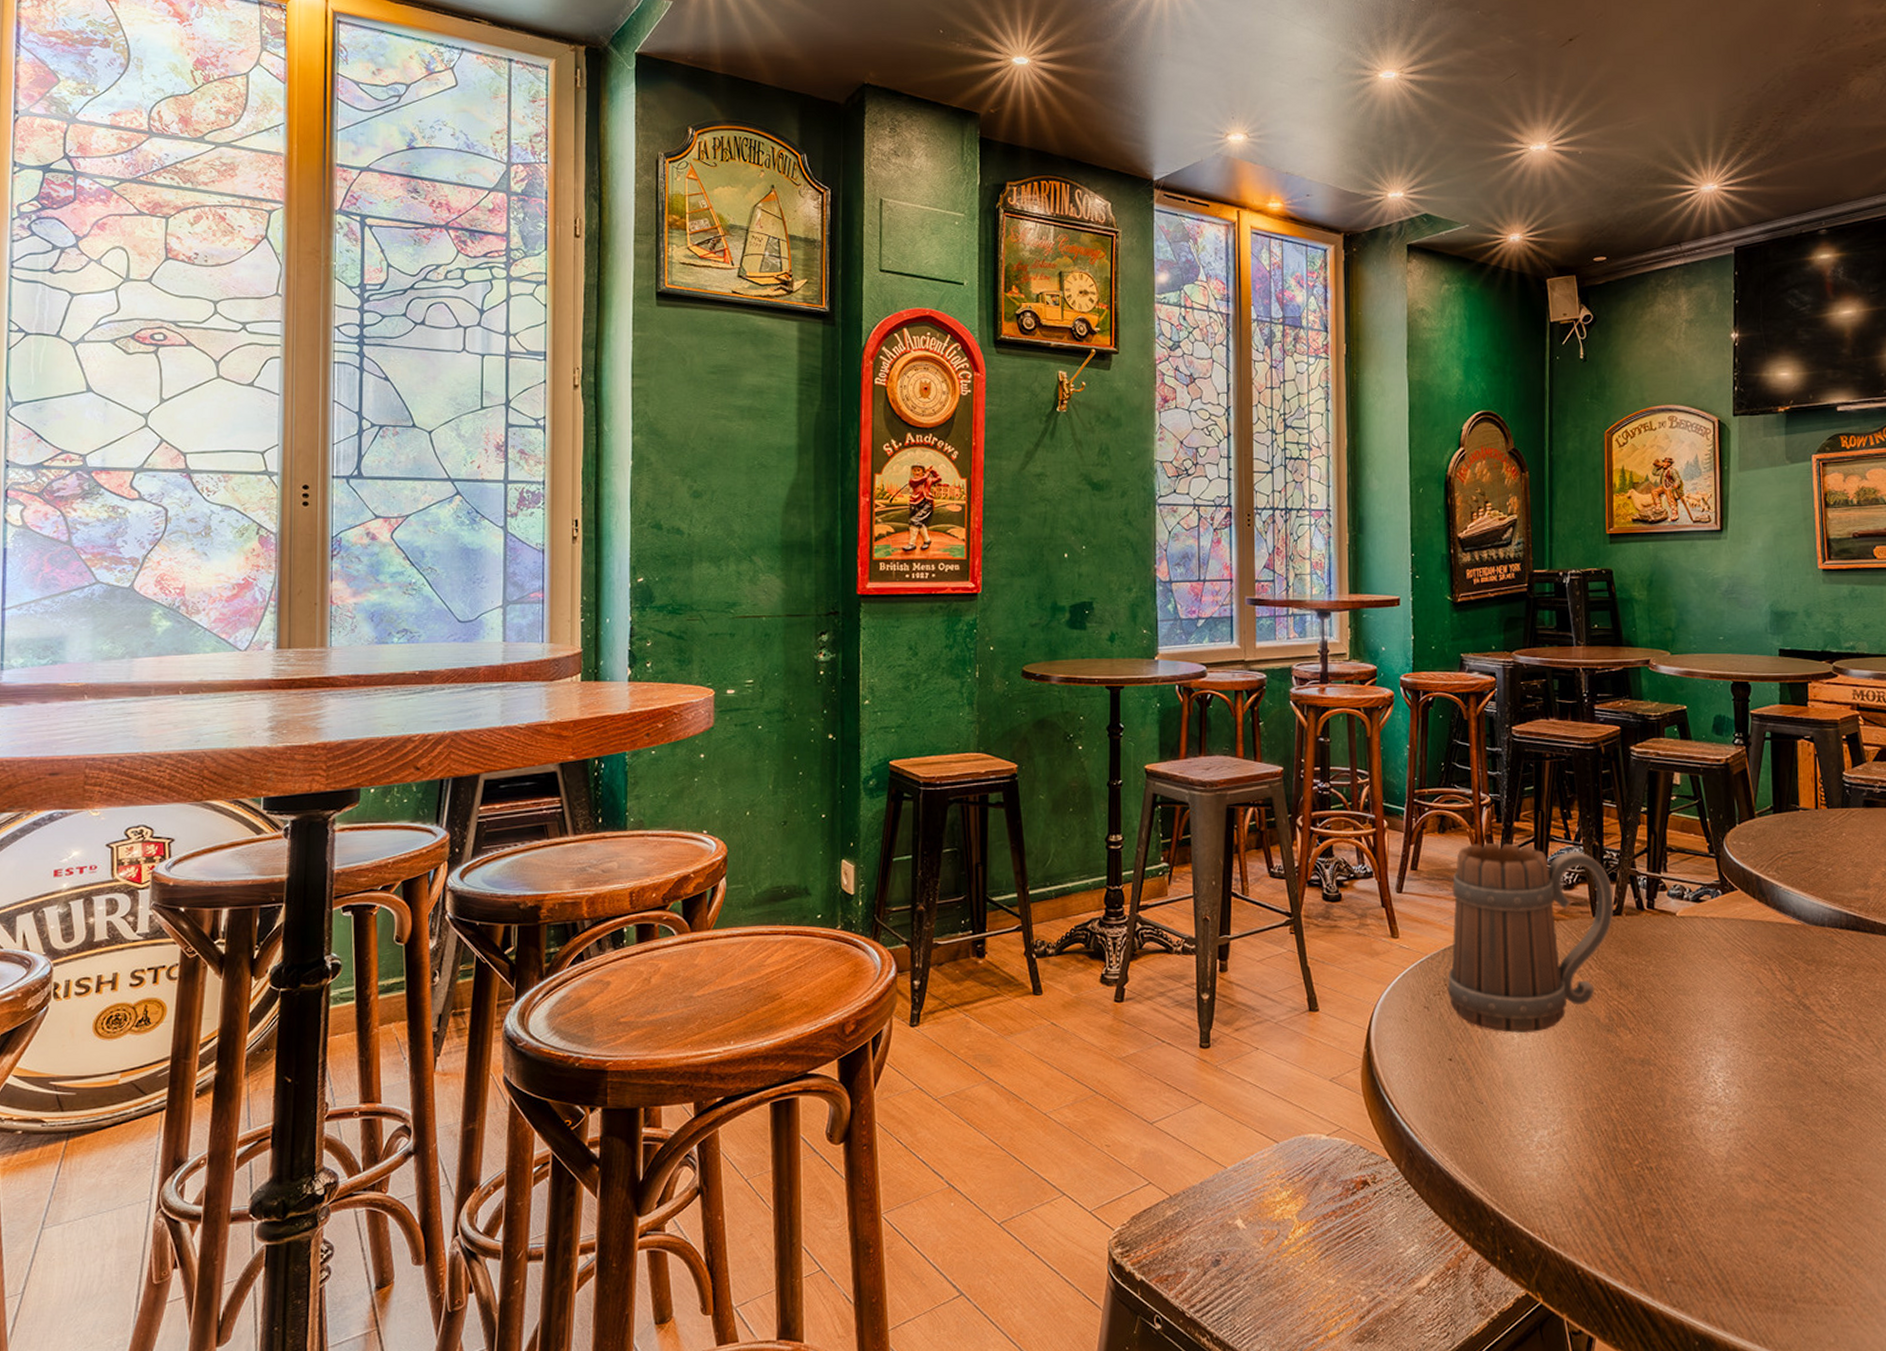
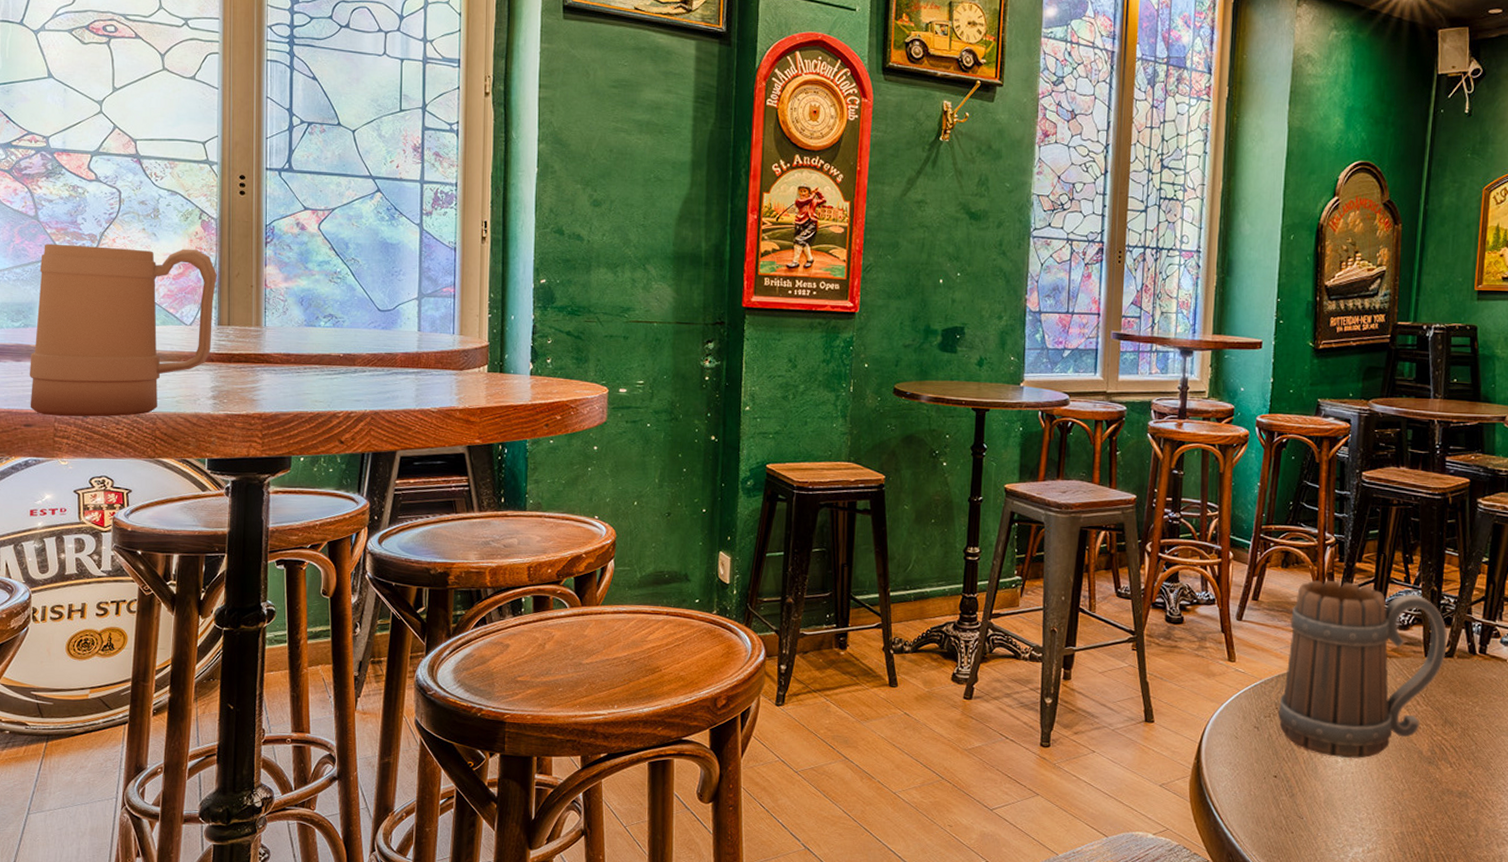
beer mug: none [56,567,276,762] -> present [29,243,217,417]

